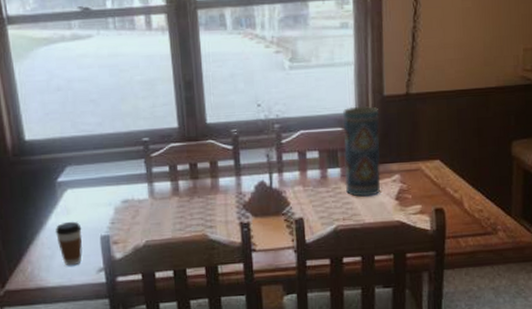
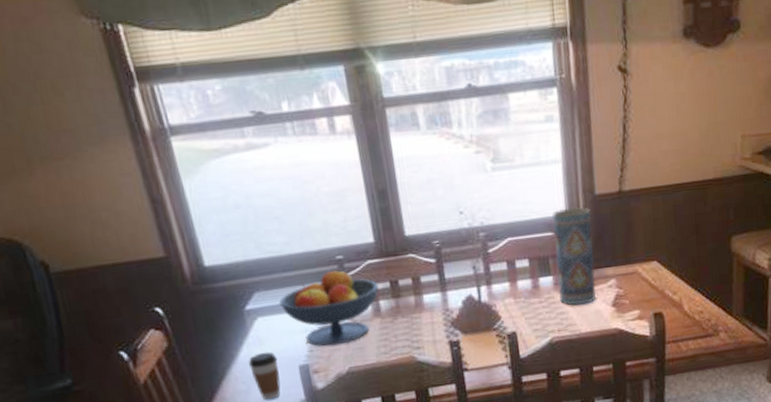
fruit bowl: none [87,148,179,220] -> present [278,268,379,347]

